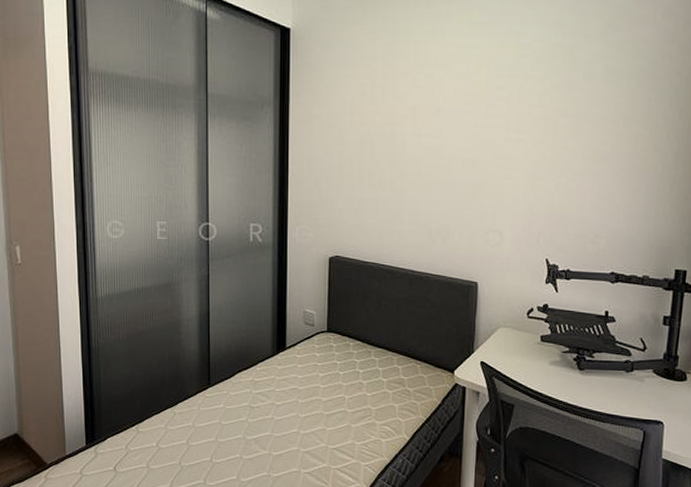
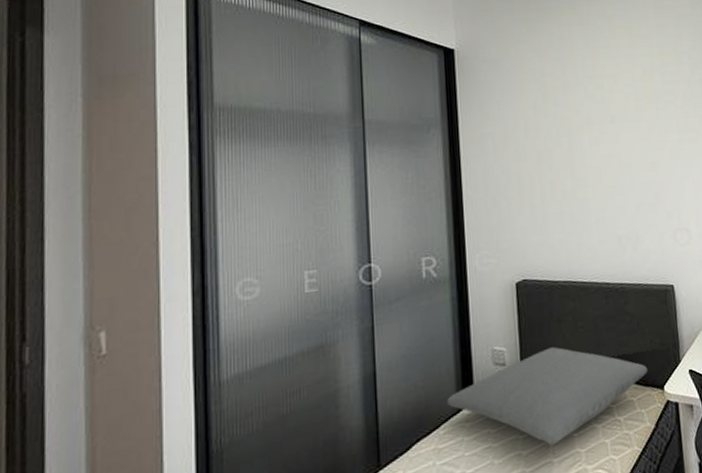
pillow: none [263,318,441,398] -> present [446,346,648,445]

